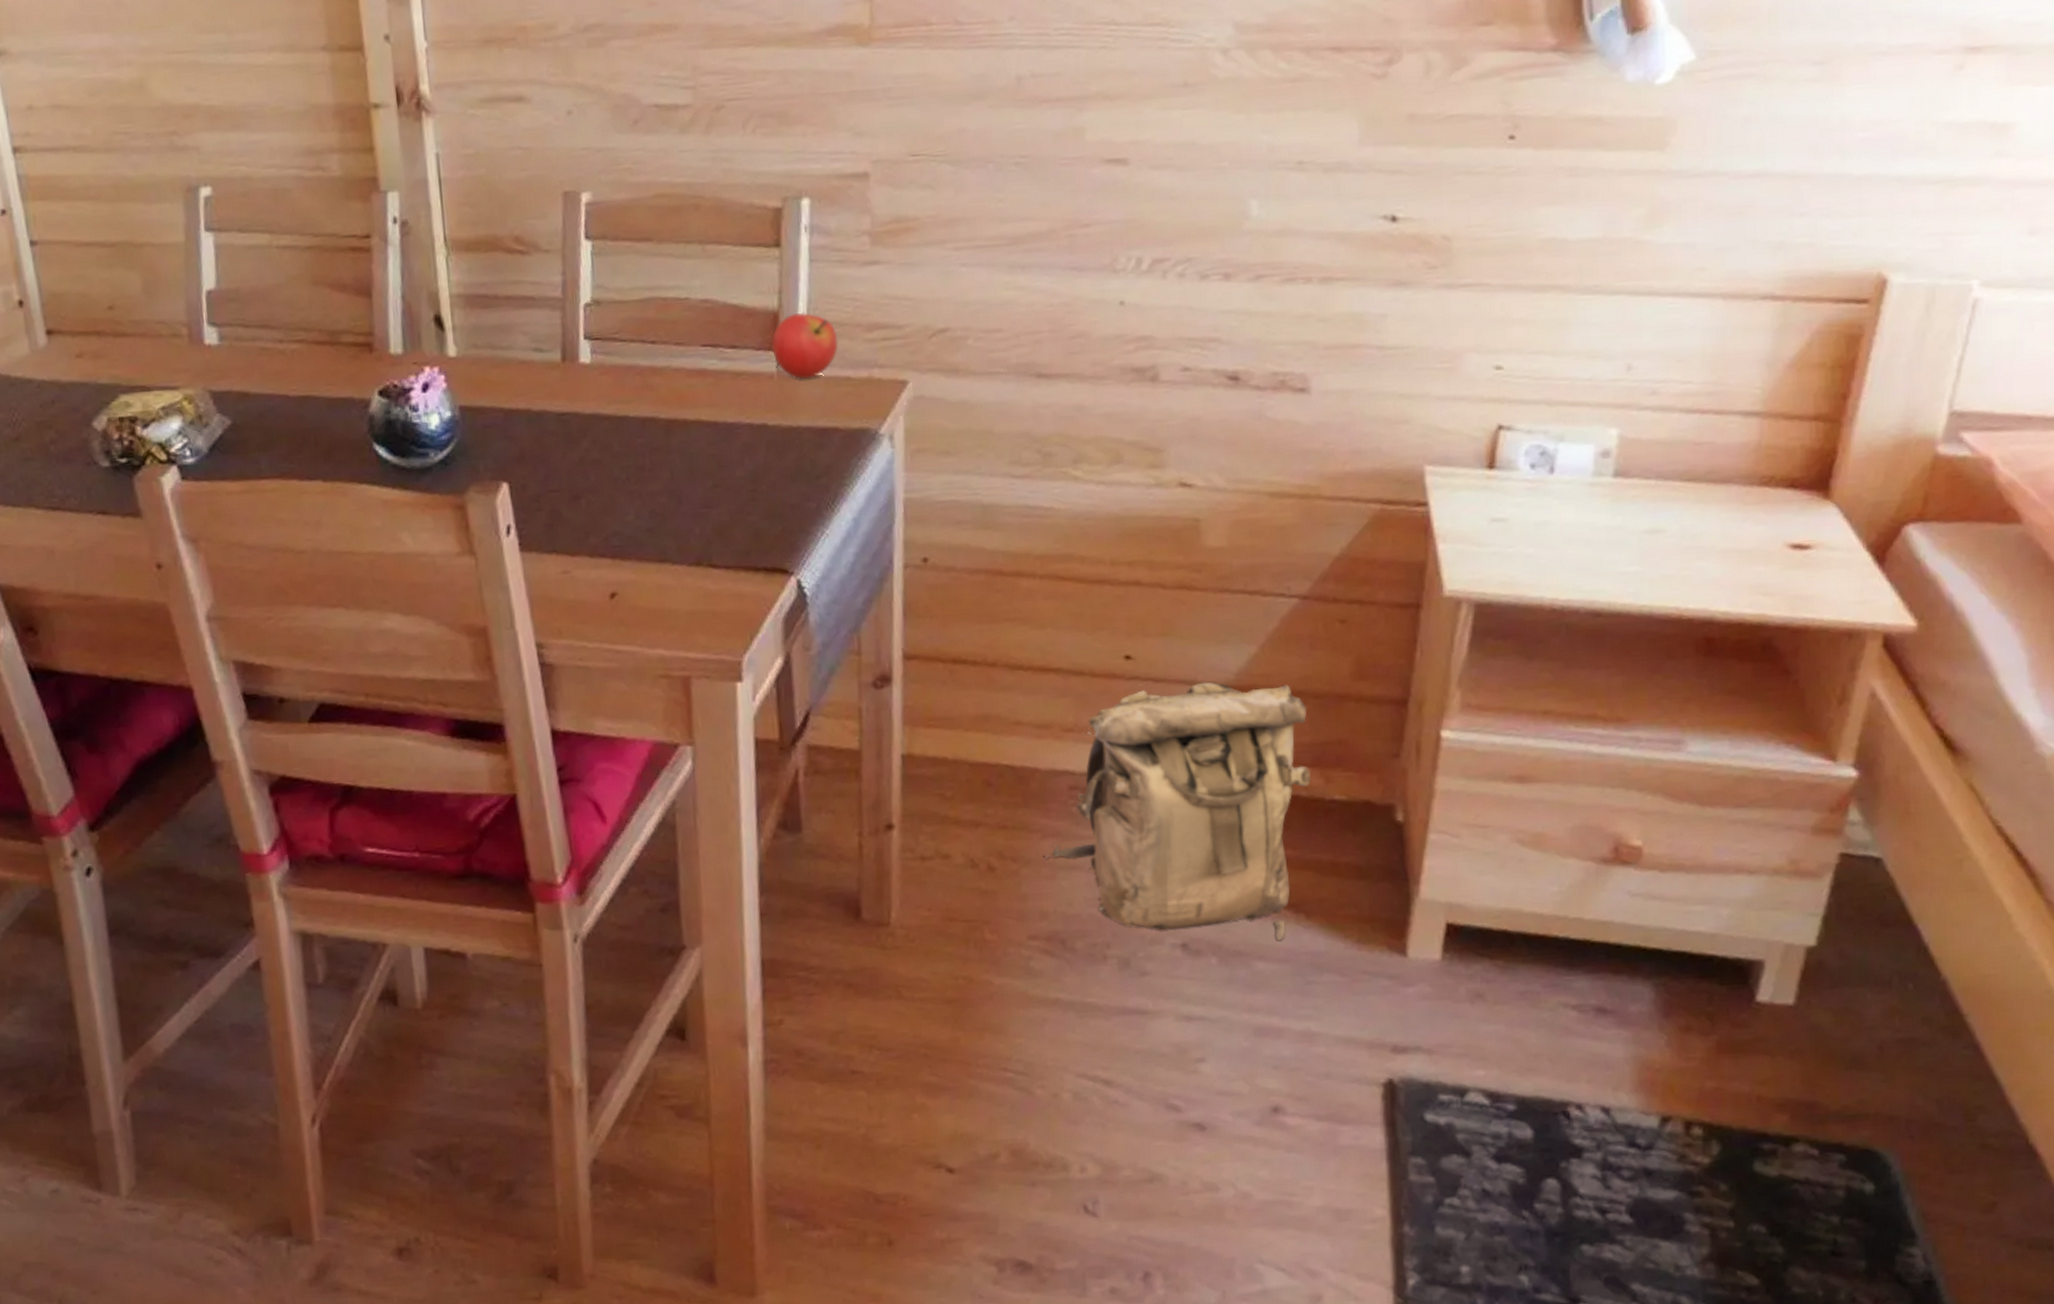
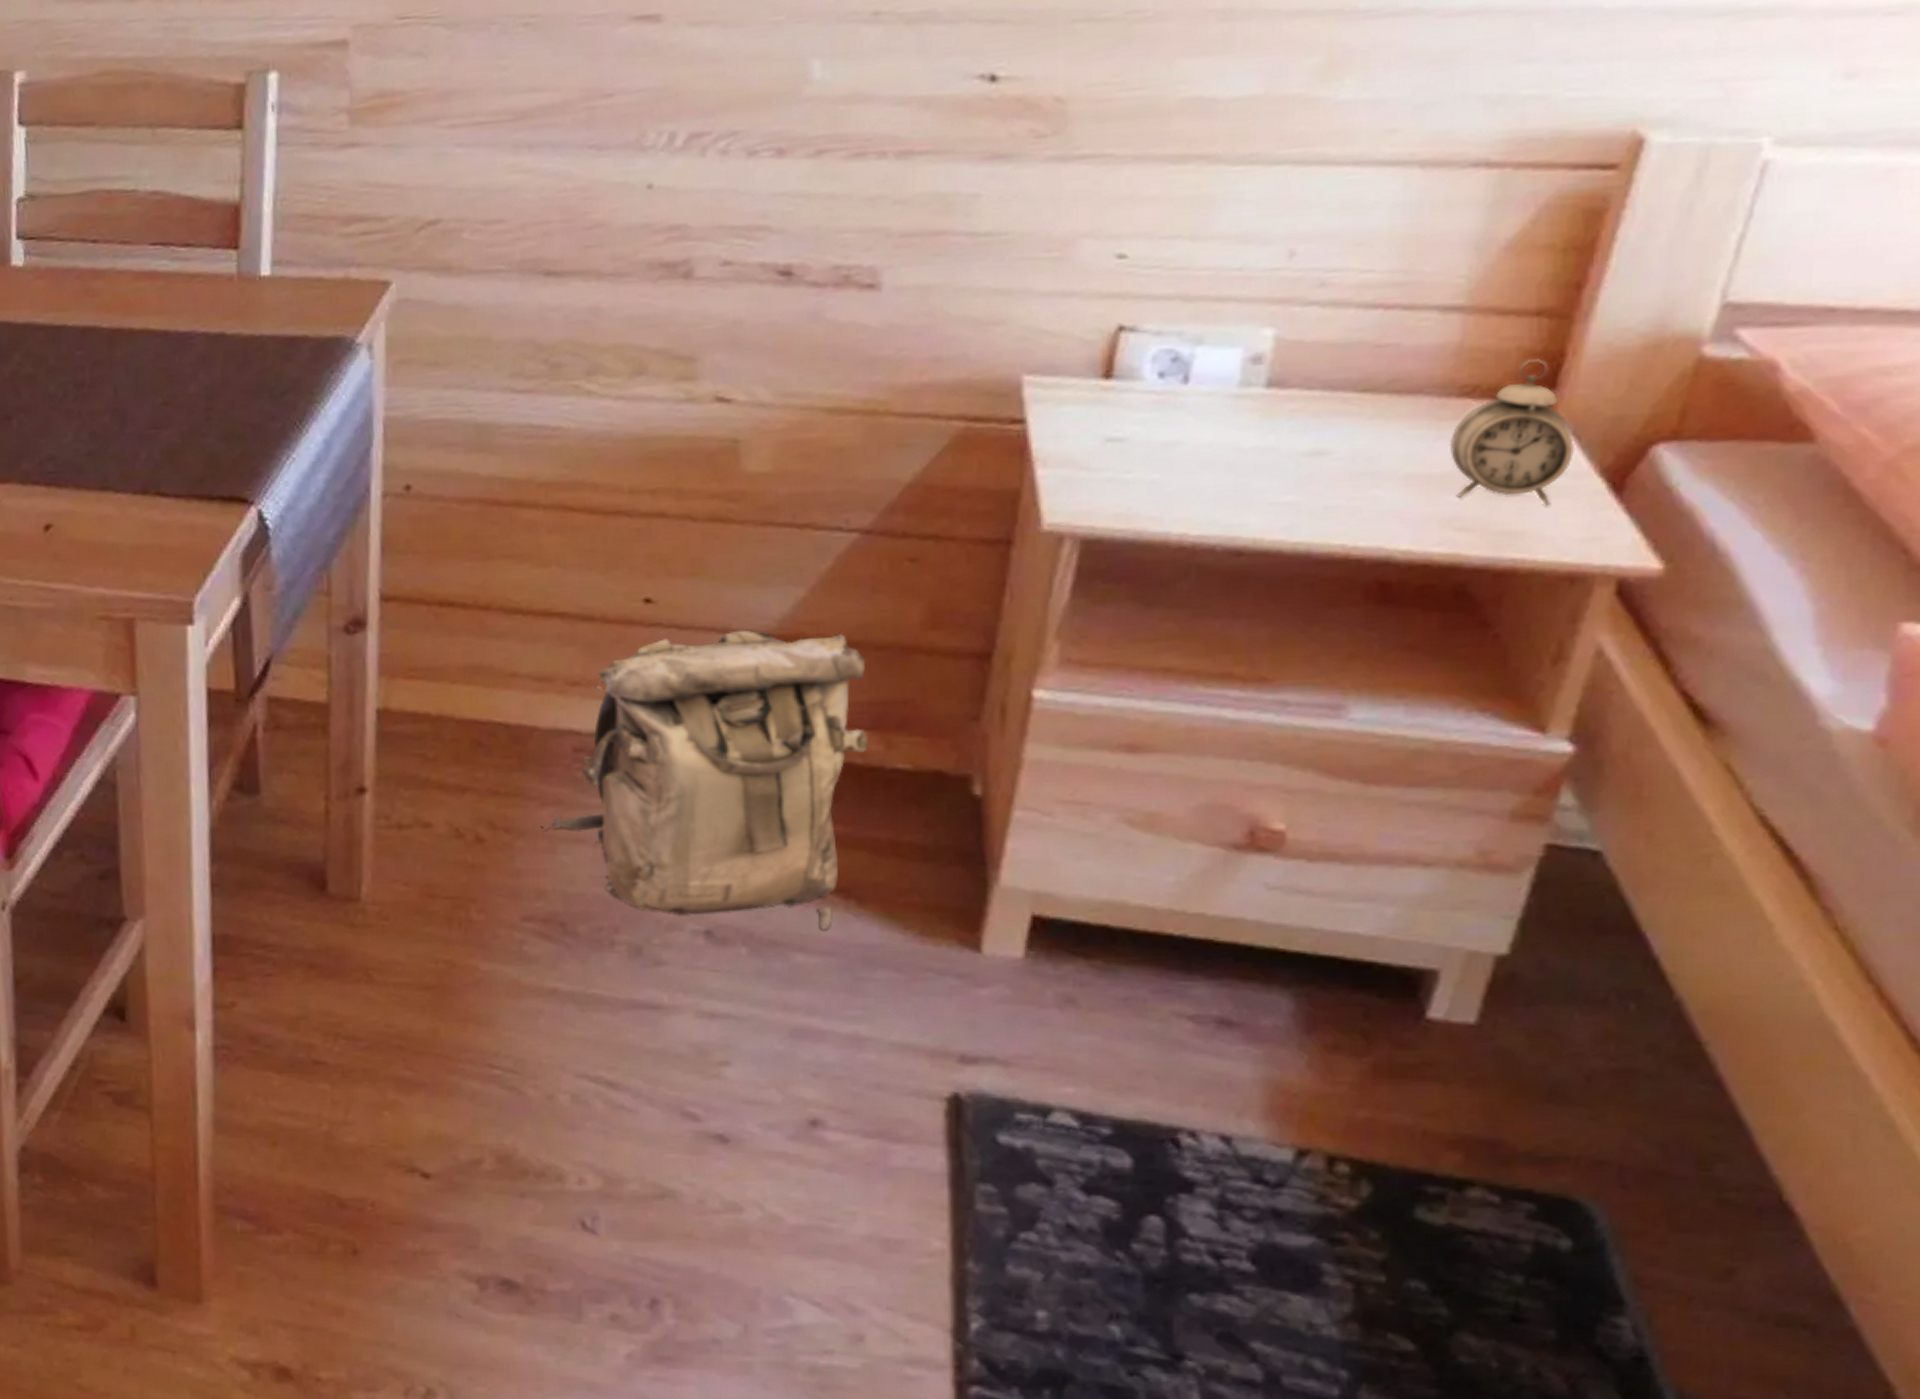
fruit: present [771,313,839,379] -> none [231,204,310,281]
alarm clock: none [1753,454,1847,574] -> present [1449,358,1574,506]

